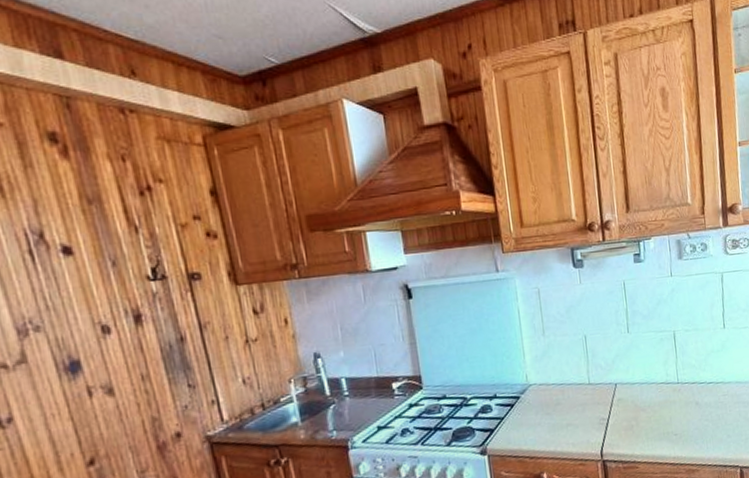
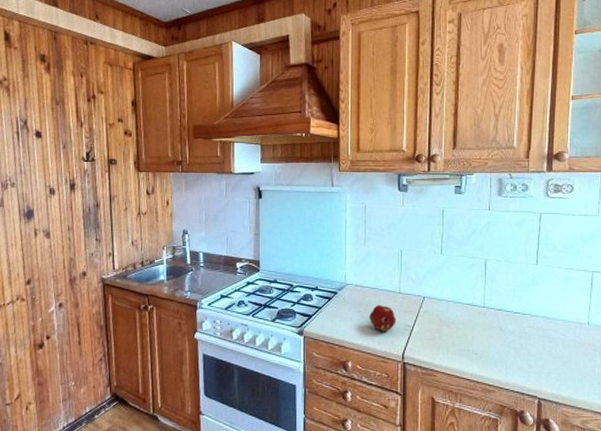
fruit: none [559,401,590,432] -> present [370,305,396,332]

